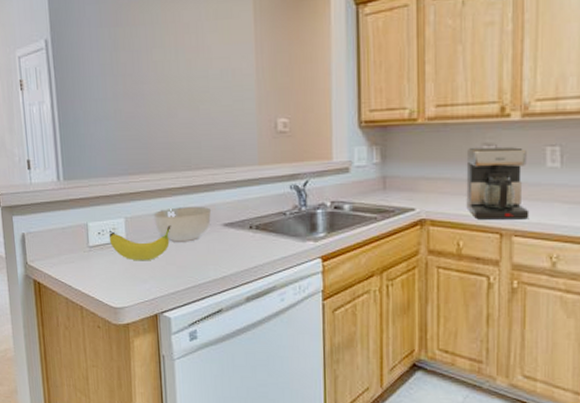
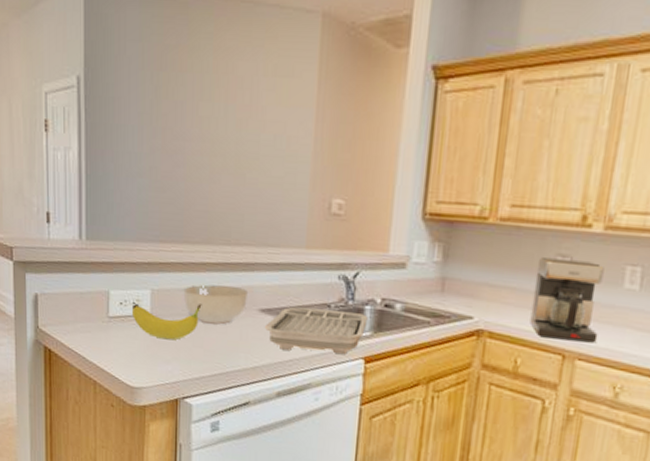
dish rack: none [228,218,321,258] -> present [264,307,368,355]

